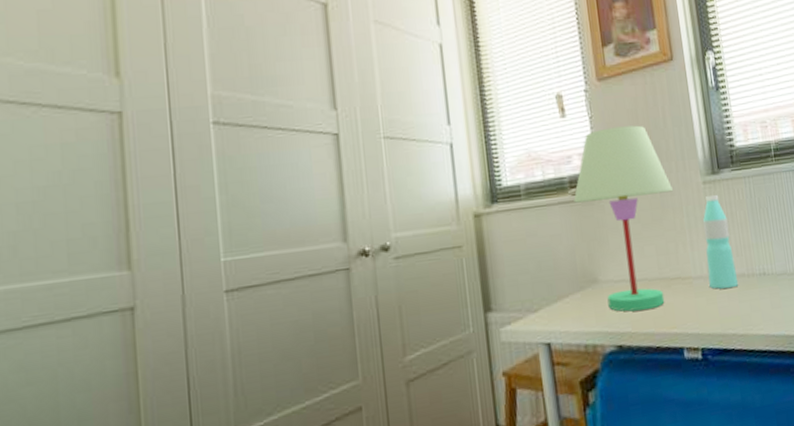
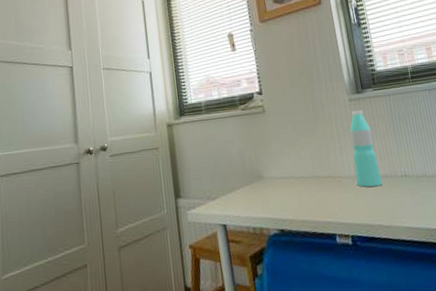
table lamp: present [573,125,674,312] -> none [243,55,324,203]

